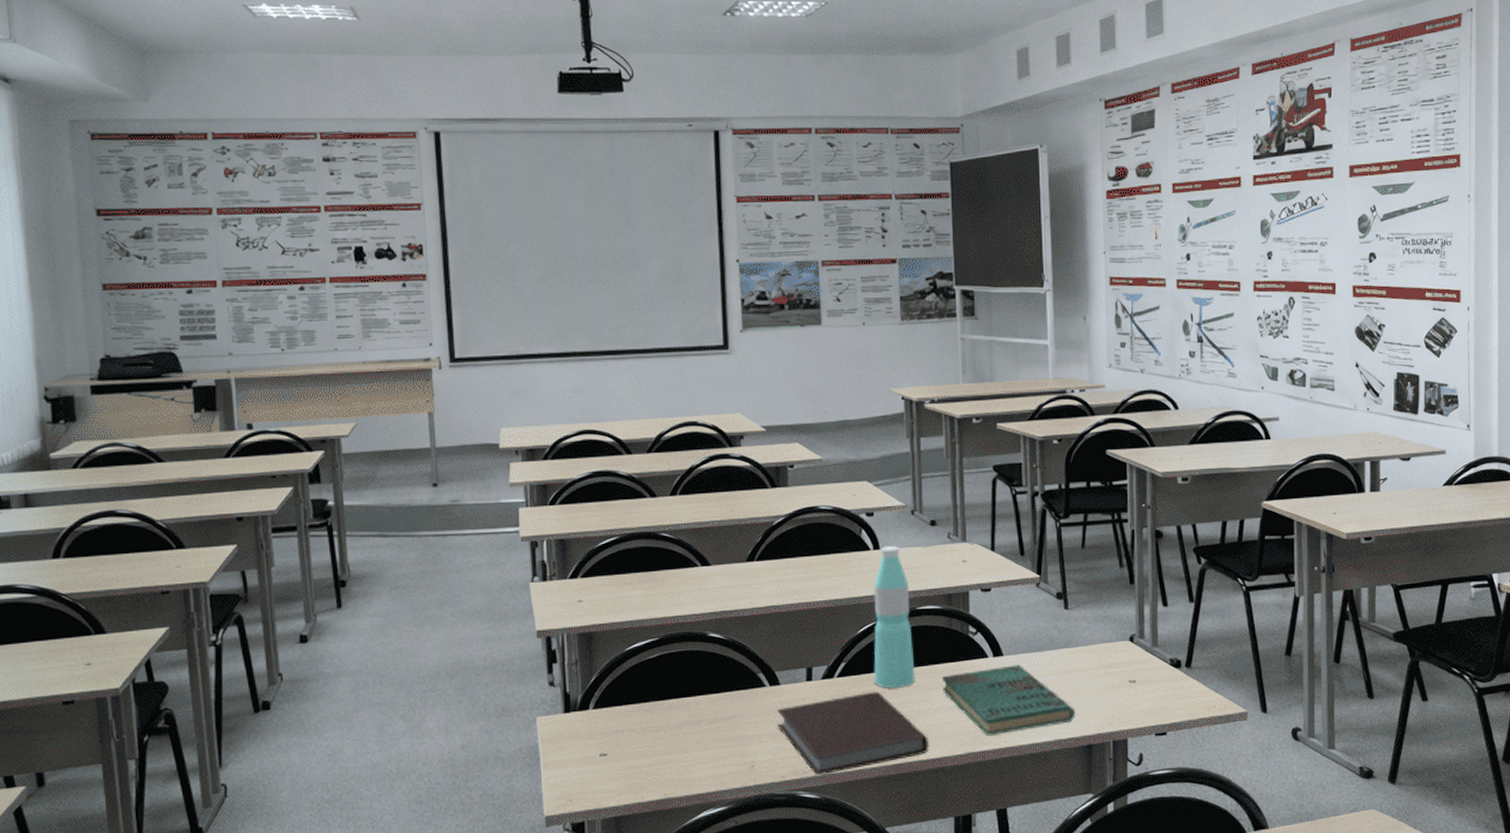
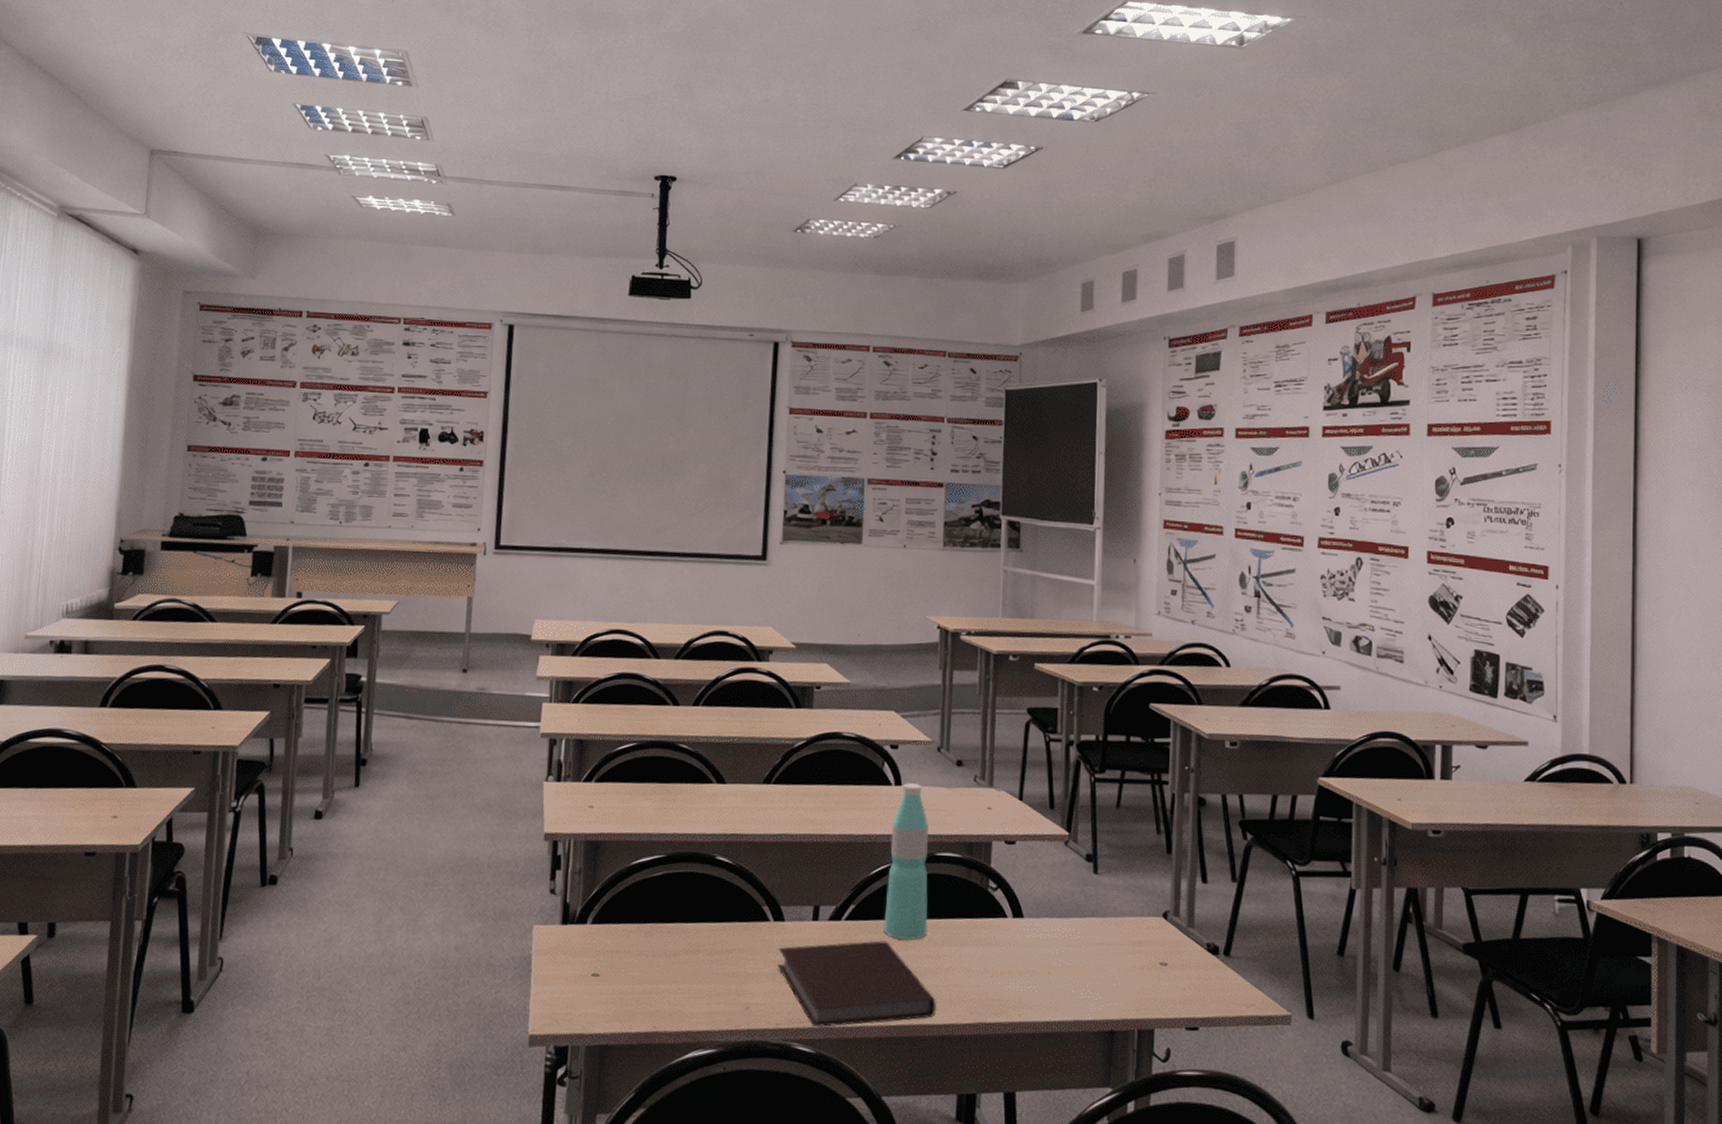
book: present [942,664,1076,736] -> none [956,929,1099,1006]

